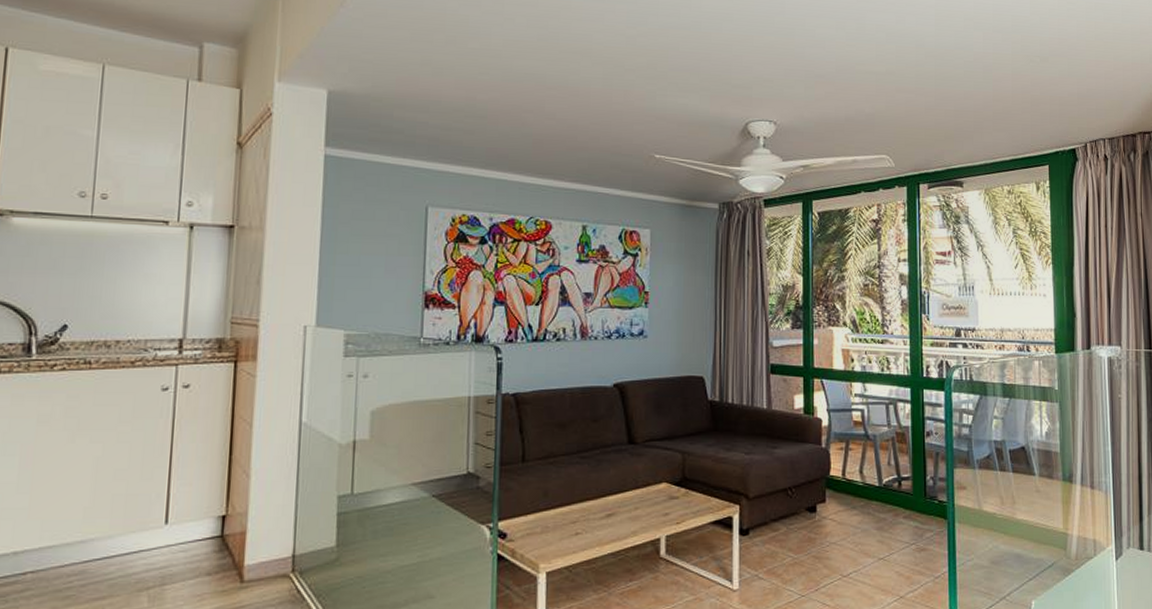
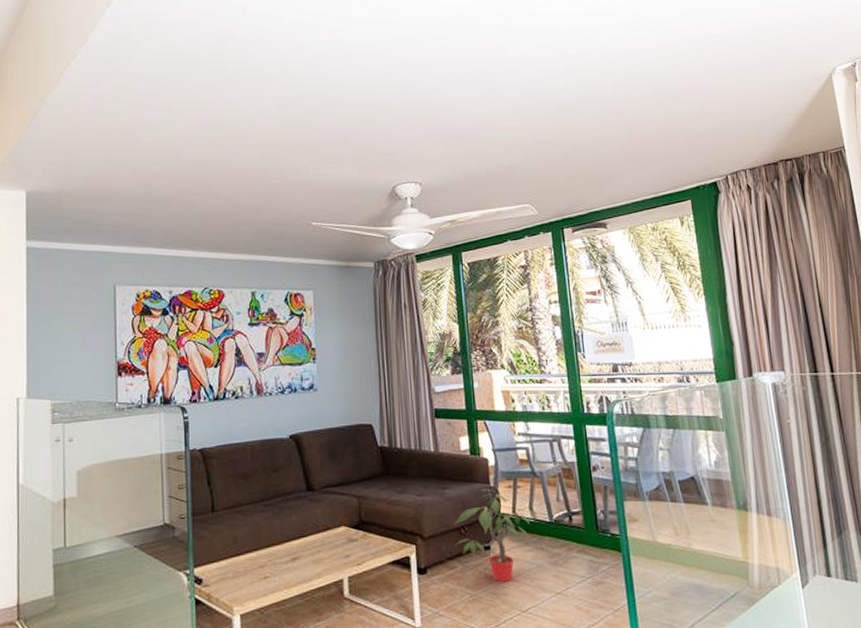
potted plant: none [780,449,859,545] -> present [454,488,530,582]

